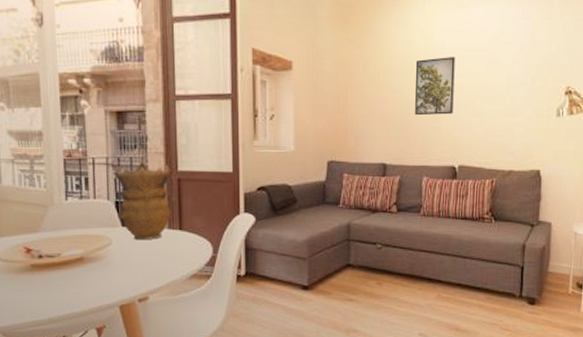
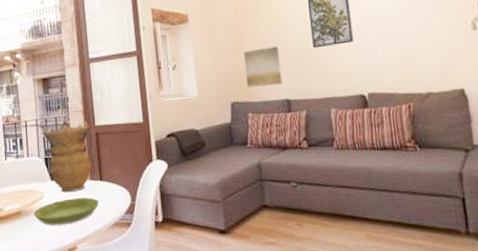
saucer: none [99,247,177,274] -> present [34,197,100,225]
wall art: none [345,108,382,148] -> present [243,46,283,88]

